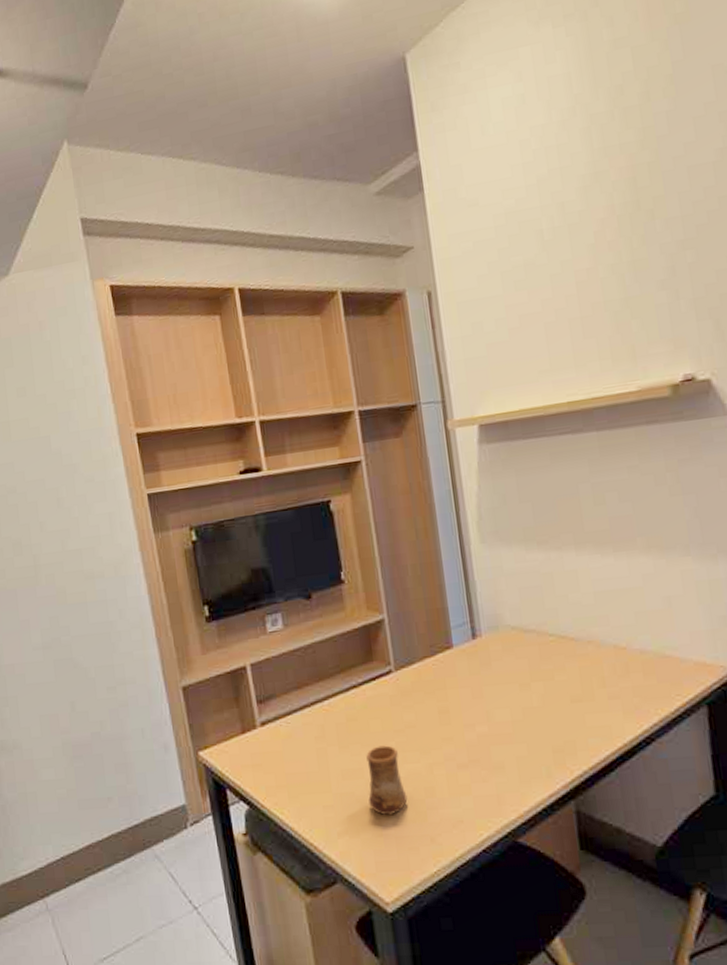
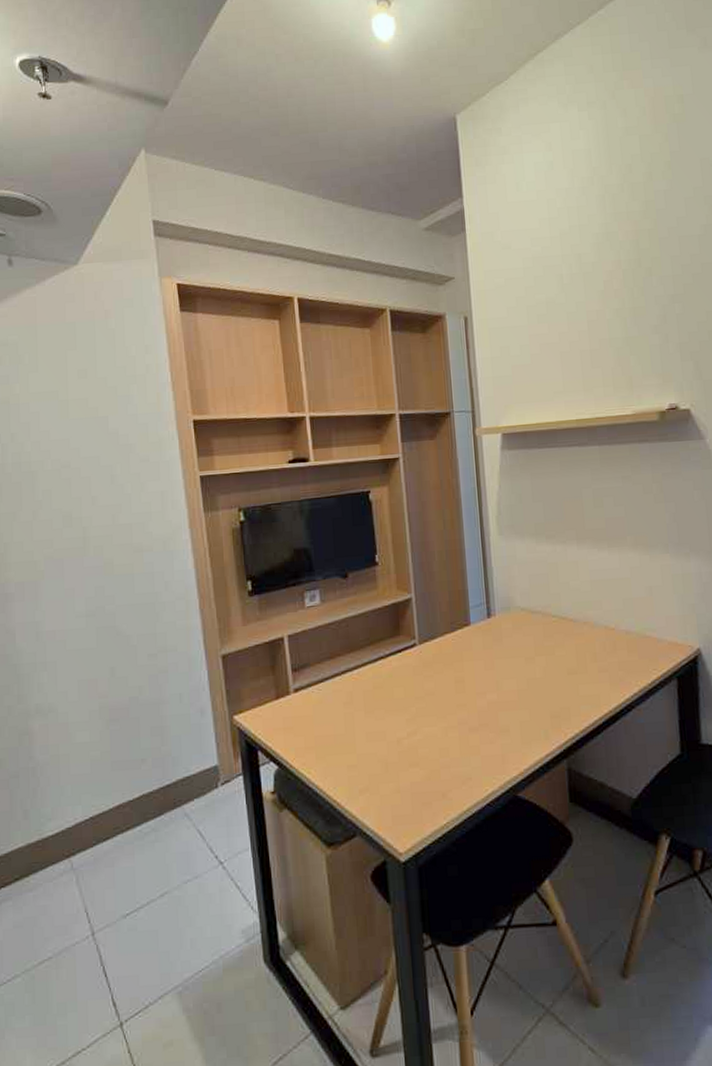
cup: present [366,745,408,815] -> none [389,710,424,773]

